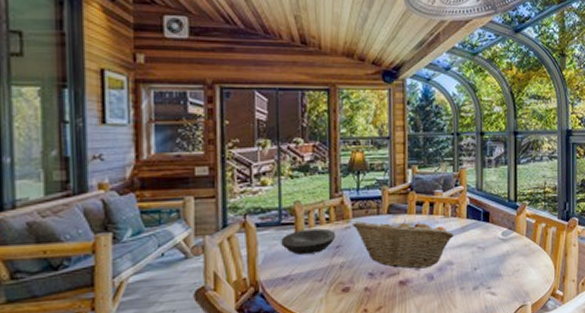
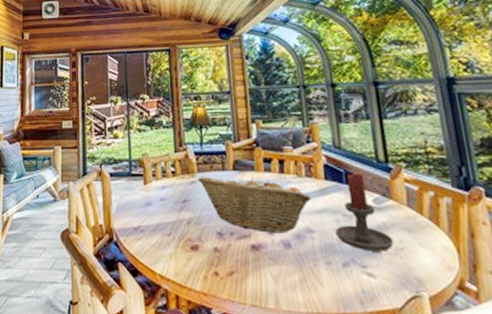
plate: present [281,228,336,255] -> none [132,181,183,206]
candle holder: none [470,211,513,275] -> present [334,173,394,251]

